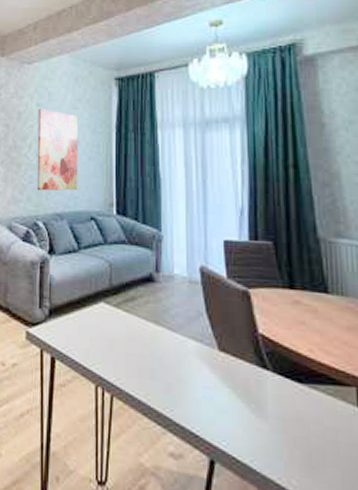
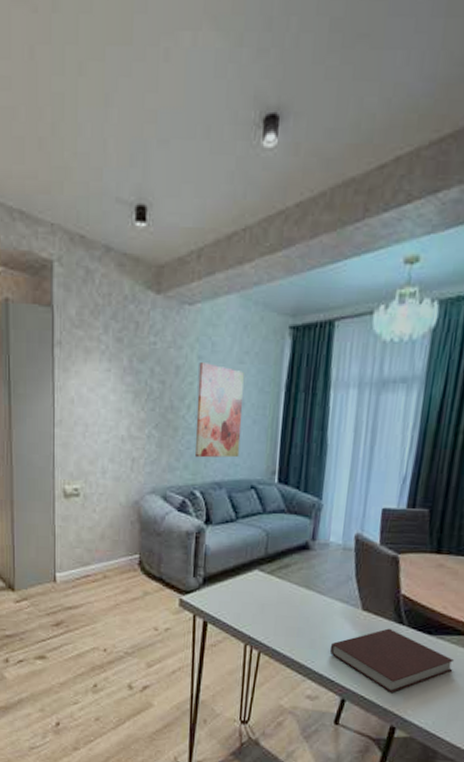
notebook: none [189,373,337,455] -> present [329,628,455,692]

